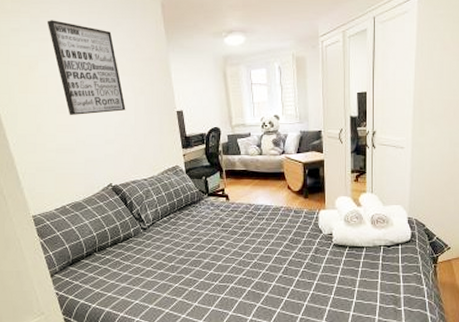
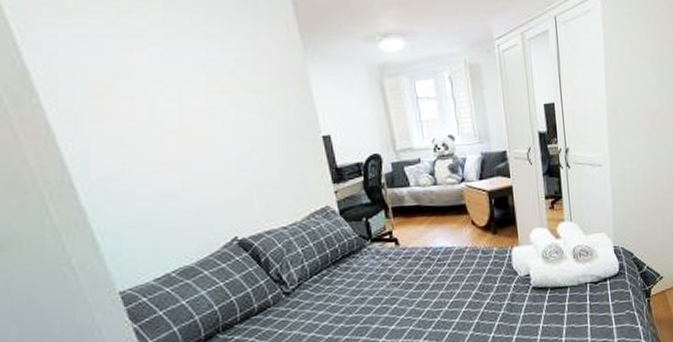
wall art: present [47,20,126,116] -> none [129,22,252,150]

